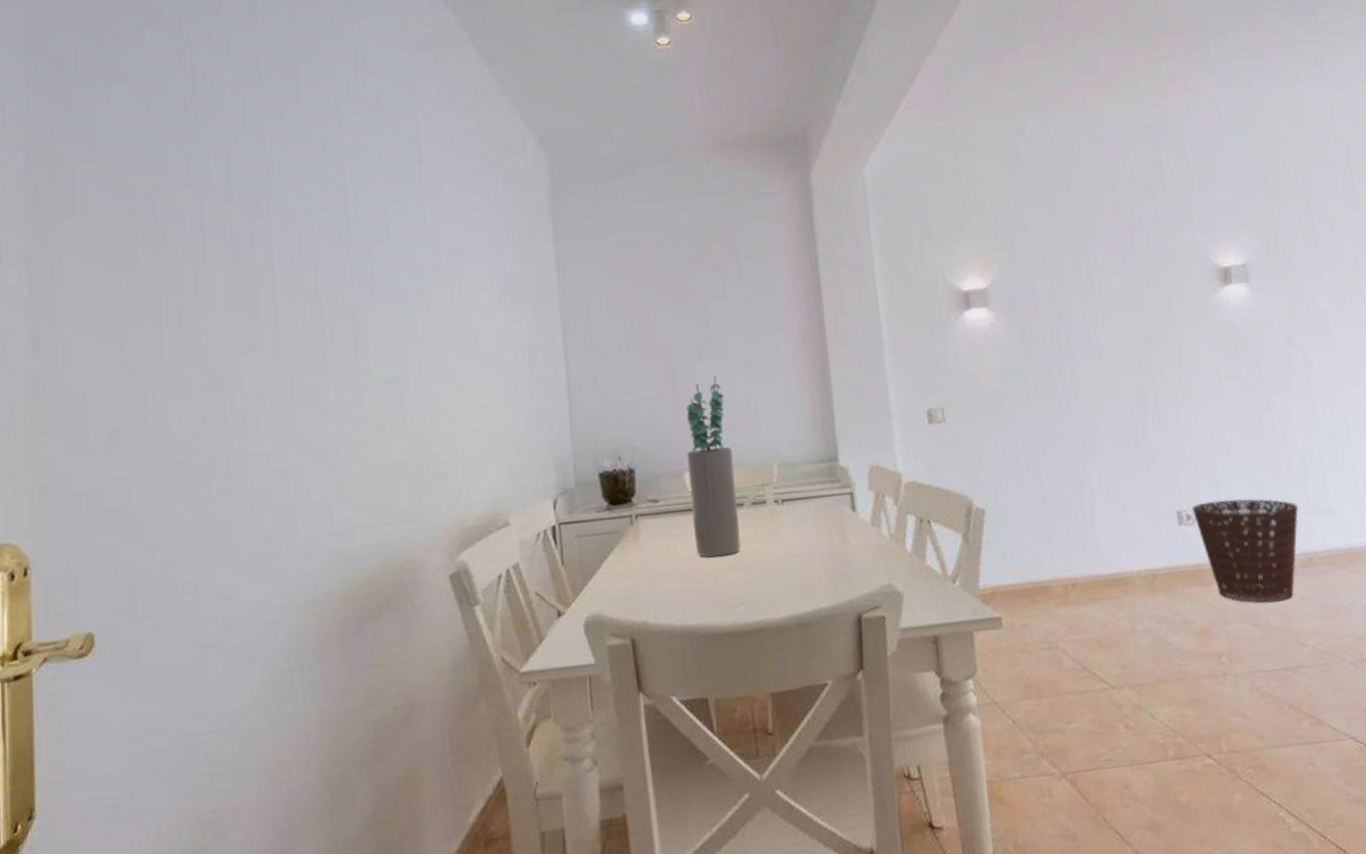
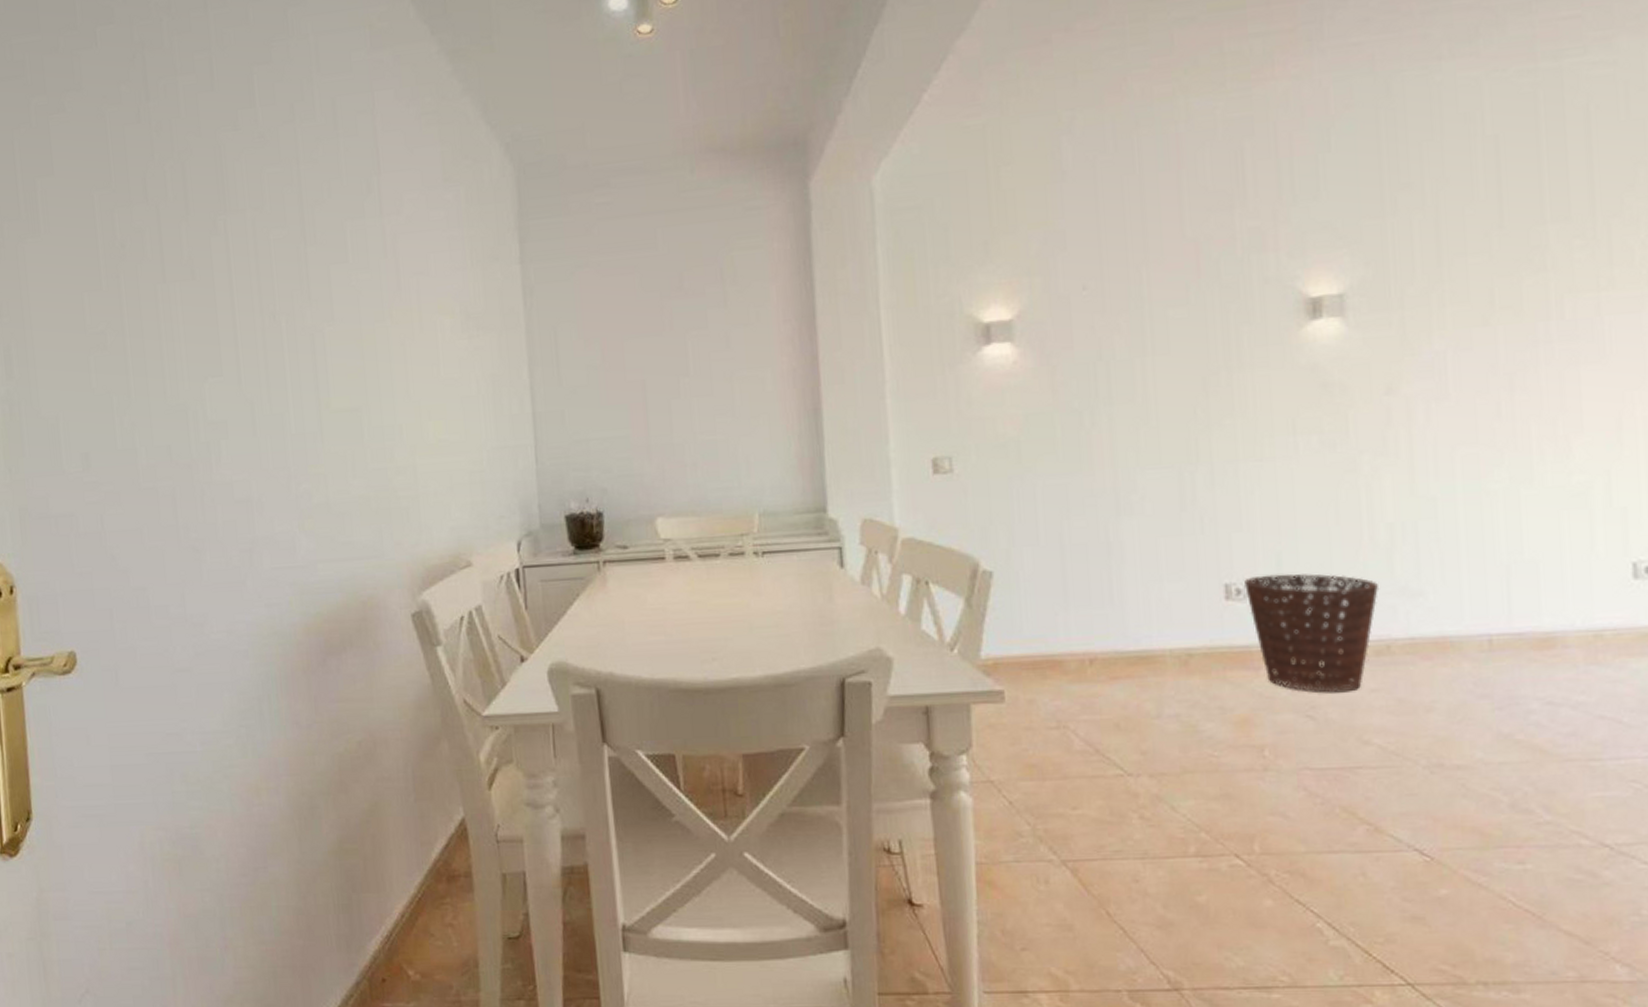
vase: present [686,375,741,558] -> none [659,414,716,610]

